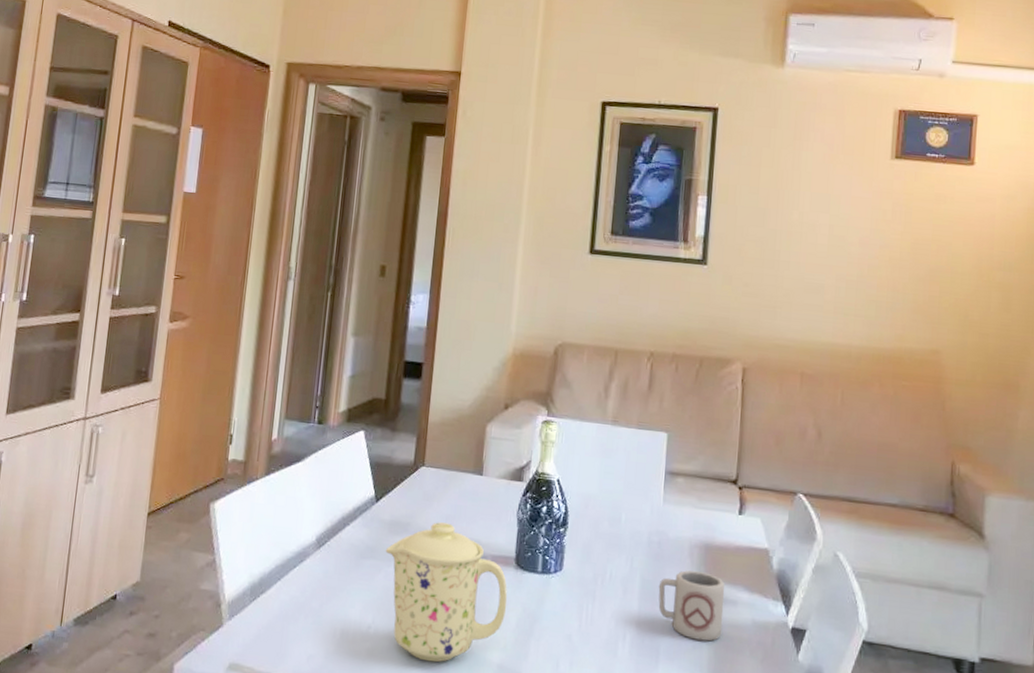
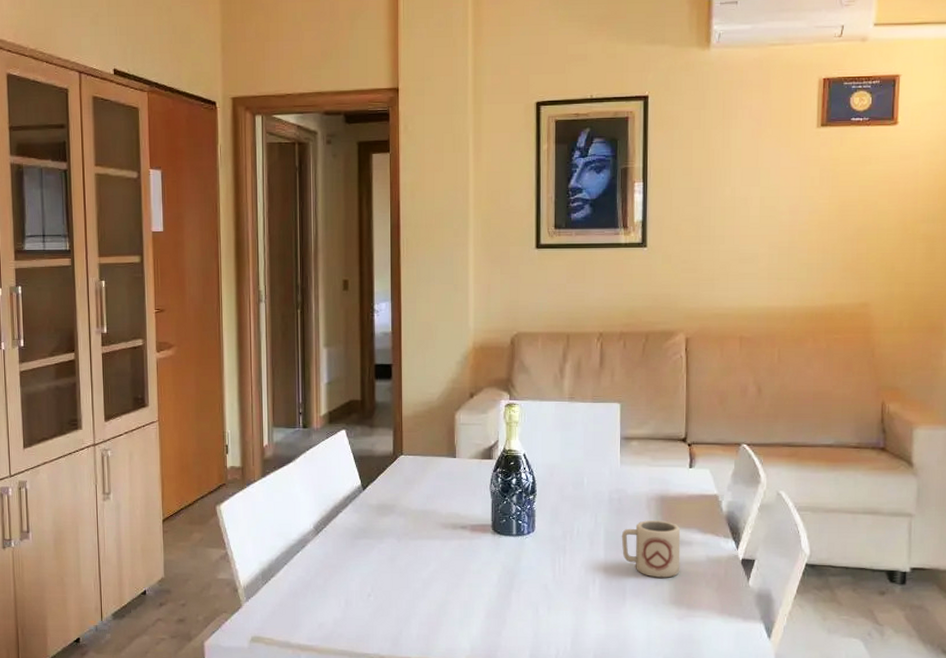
mug: present [385,522,508,662] -> none [376,502,488,619]

